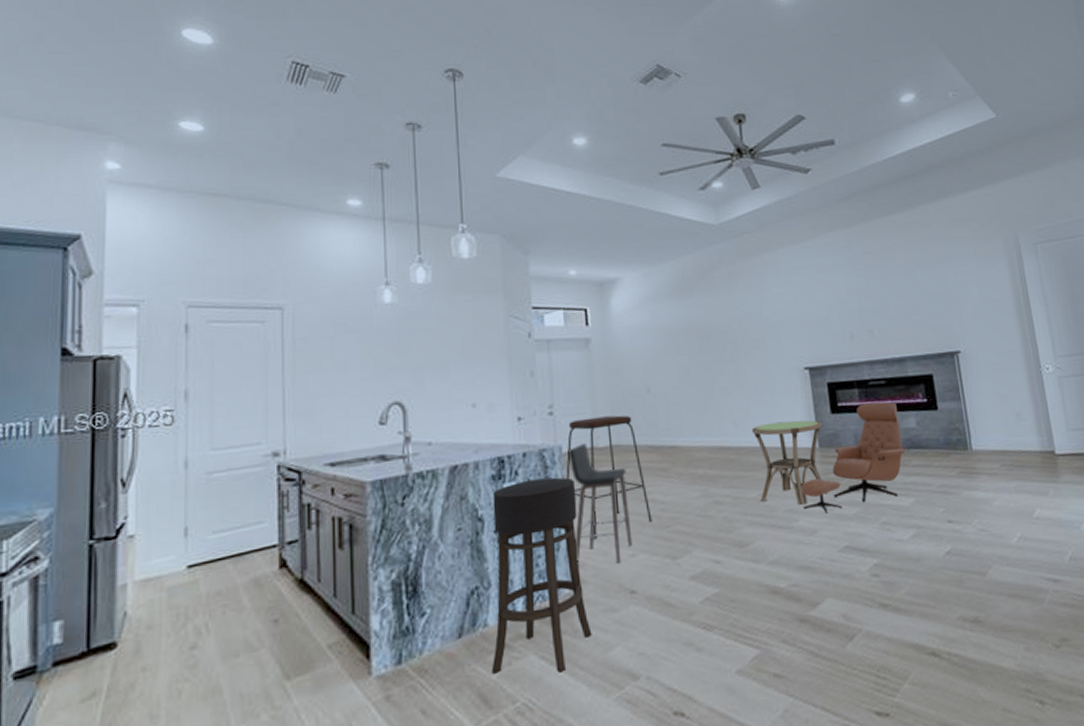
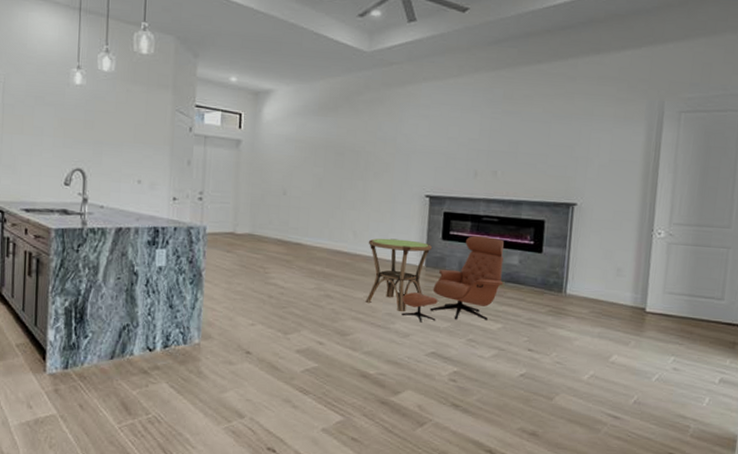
bar stool: present [491,477,592,674] -> none [133,249,214,401]
bar stool: present [566,415,652,540] -> none [207,207,272,306]
bar stool: present [568,443,633,564] -> none [207,228,257,328]

